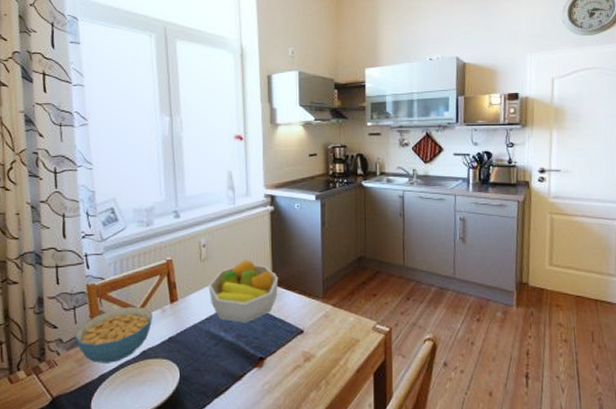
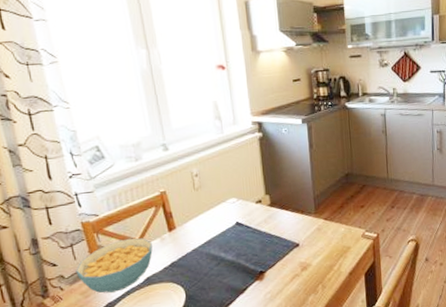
fruit bowl: present [208,260,279,323] -> none [205,185,273,243]

